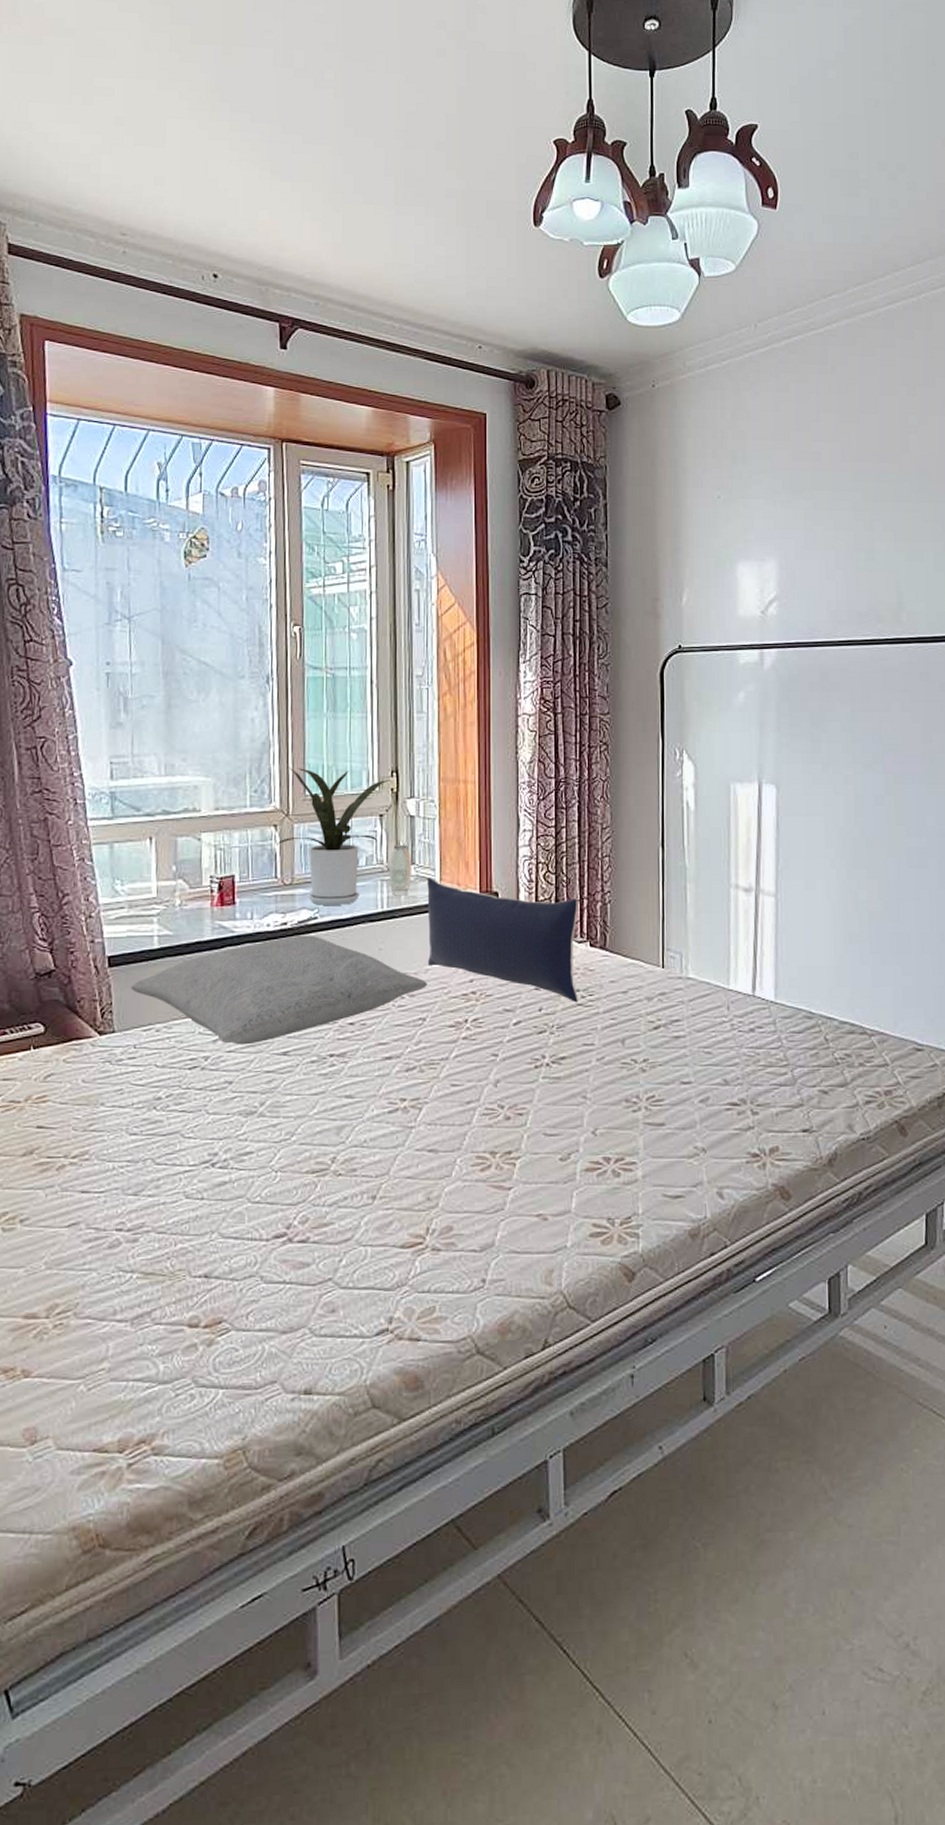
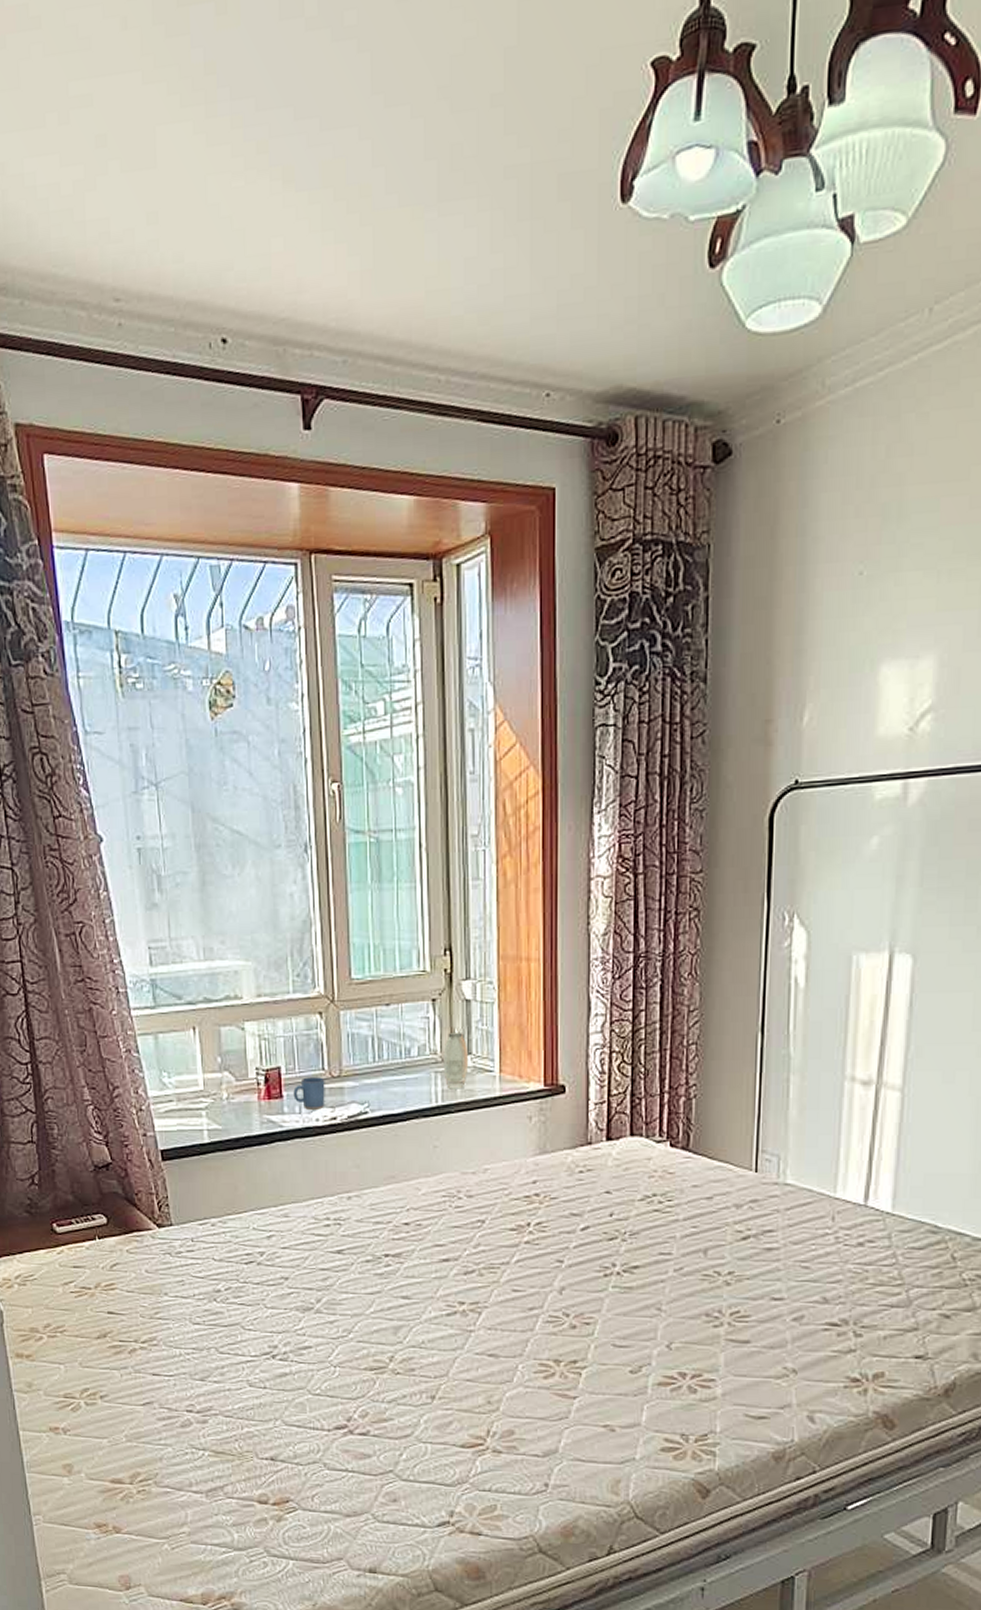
pillow: present [130,935,428,1045] -> none [184,1130,487,1242]
mug: none [246,885,277,916] -> present [293,1077,325,1110]
house plant: present [277,767,390,905] -> none [323,947,443,1099]
pillow: present [427,876,578,1002] -> none [486,1068,658,1207]

